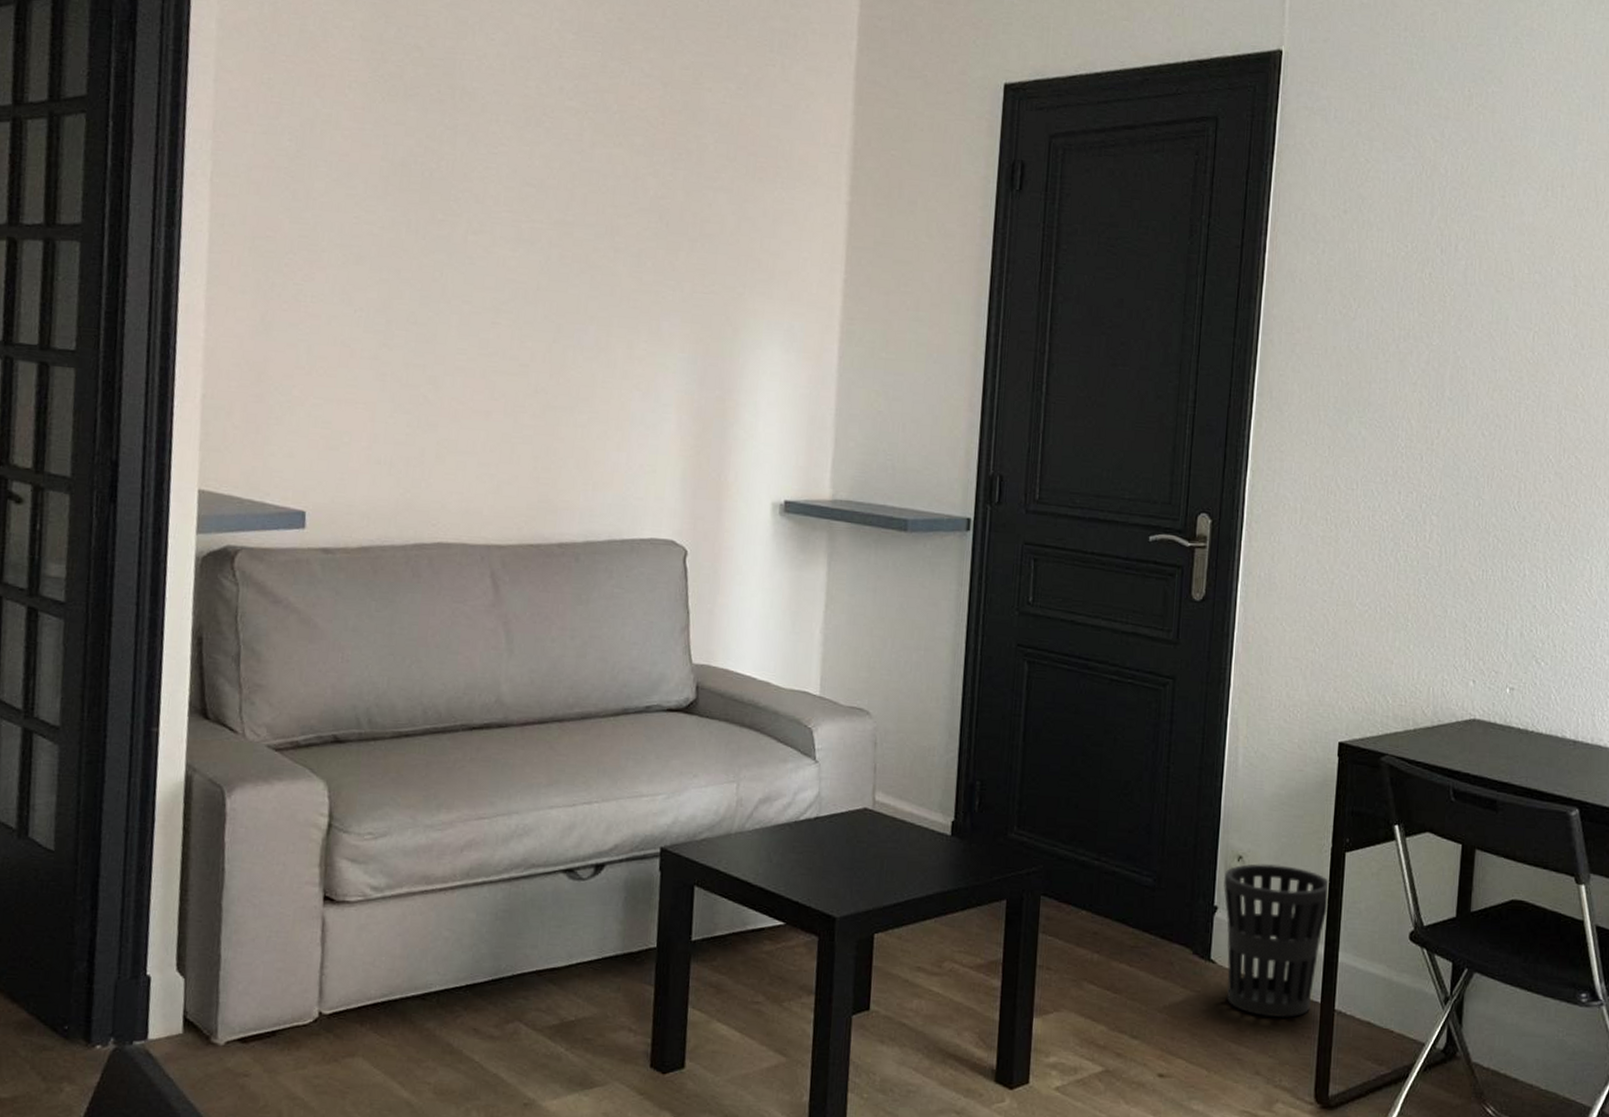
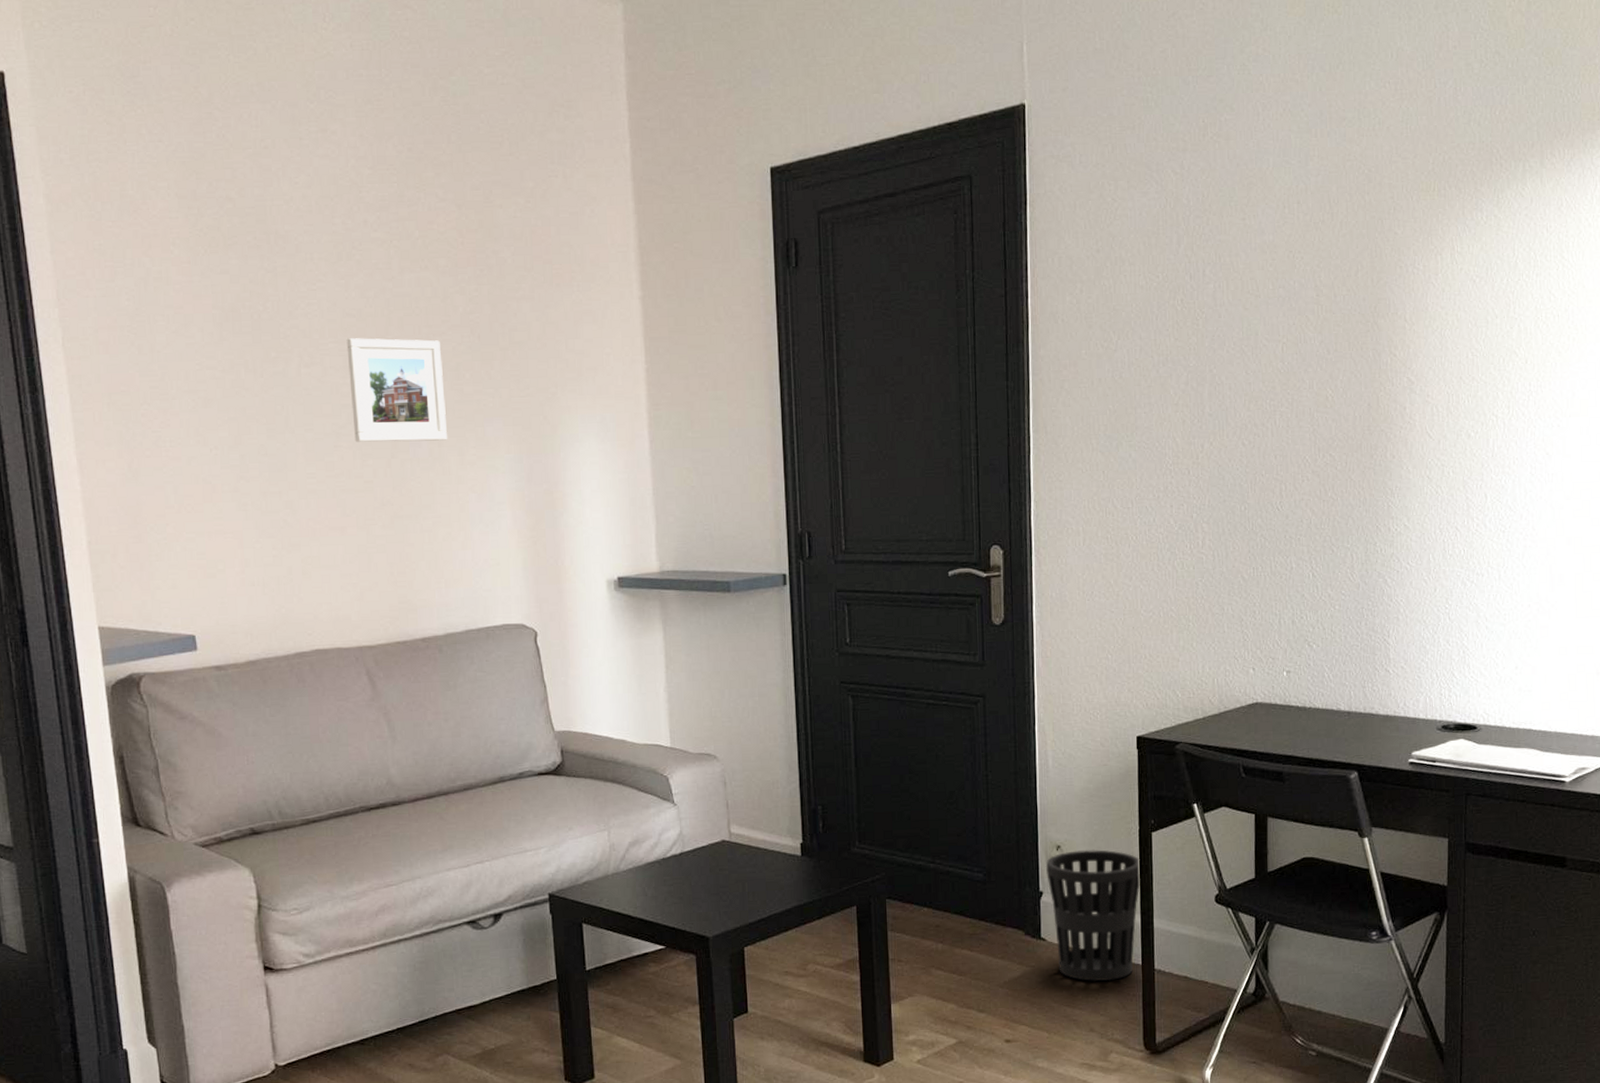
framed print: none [515,209,624,331] -> present [346,338,448,442]

